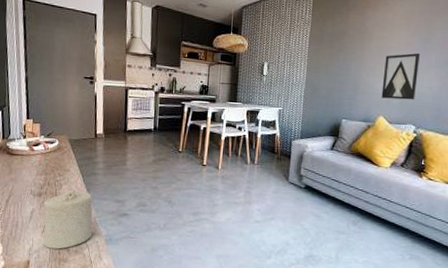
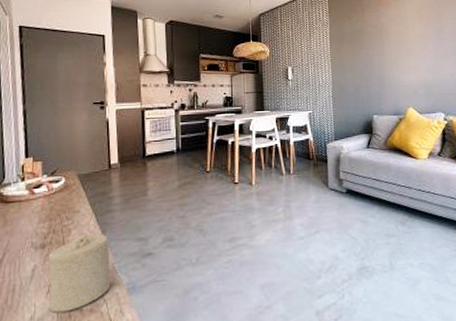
wall art: present [381,53,420,100] -> none [405,43,439,90]

